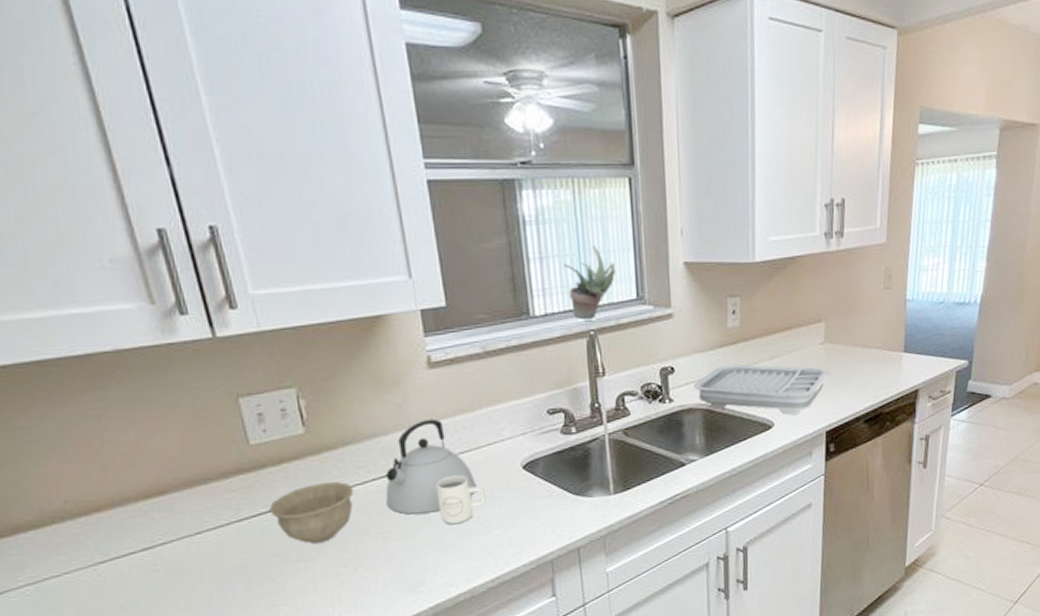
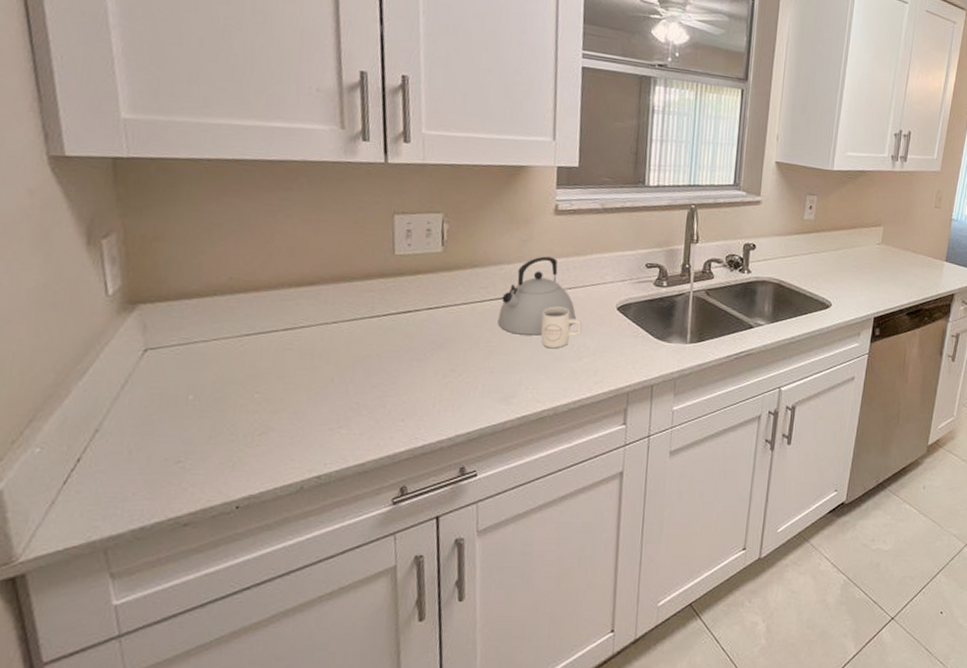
bowl: present [269,482,354,544] -> none [398,296,473,347]
succulent plant: present [563,246,616,321] -> none [679,138,721,196]
dish rack: present [694,364,830,415] -> none [770,249,883,300]

